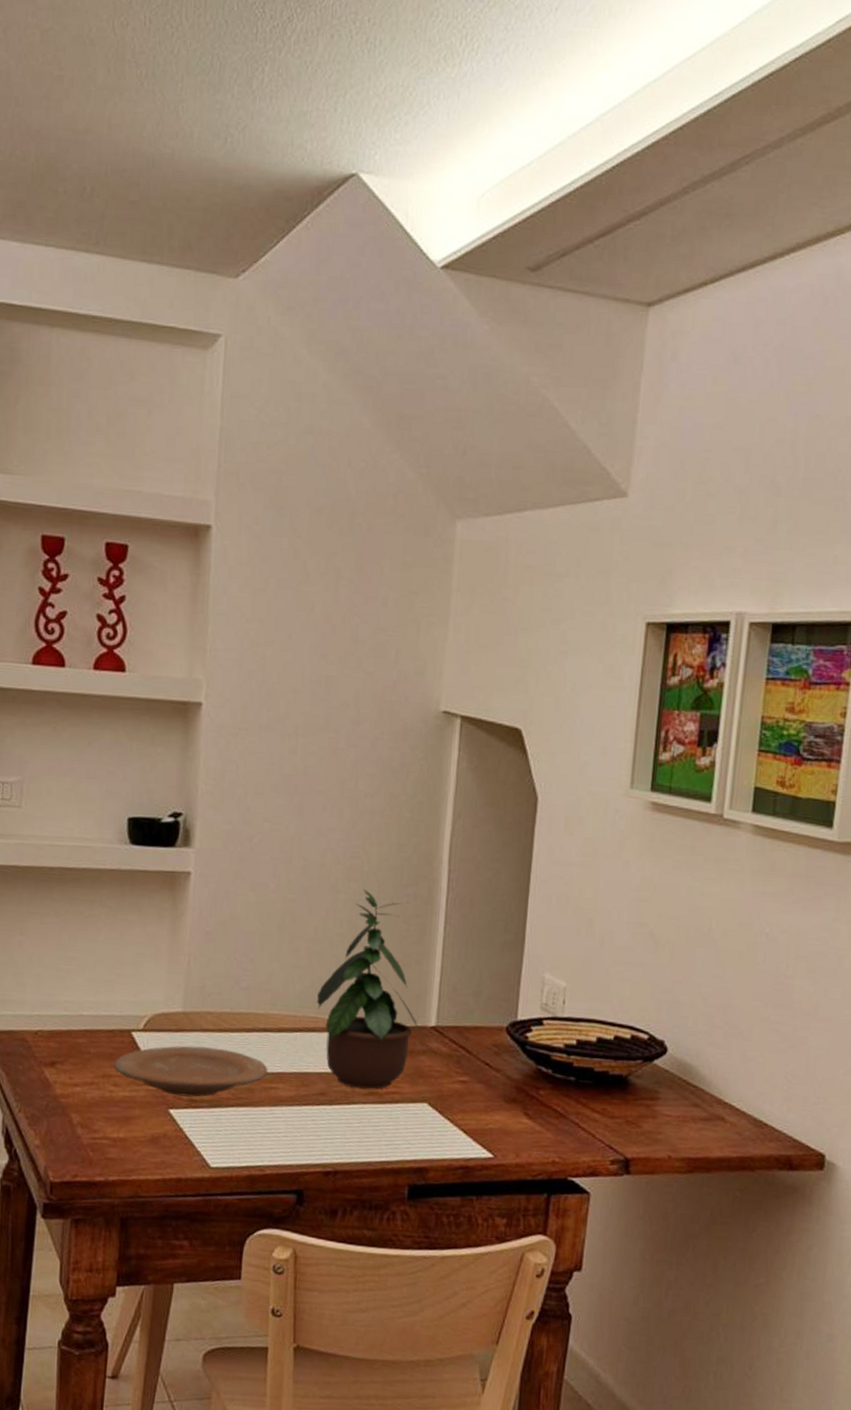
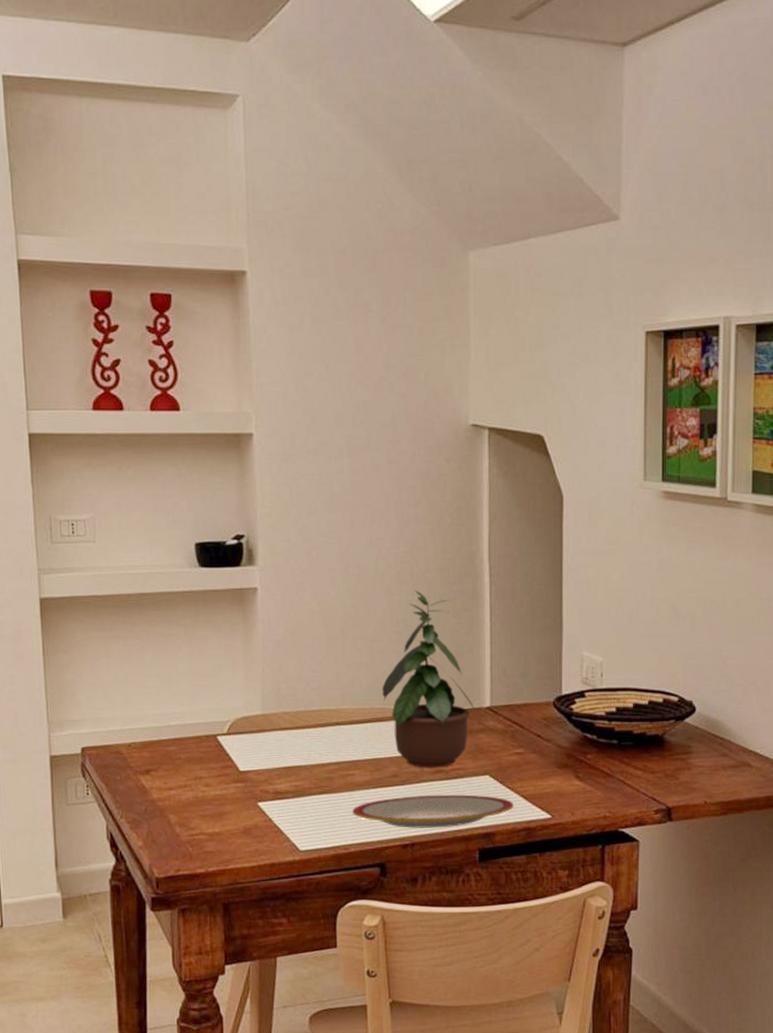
plate: present [114,1046,268,1097] -> none [204,743,344,790]
plate: none [271,1118,452,1157] -> present [352,794,513,828]

